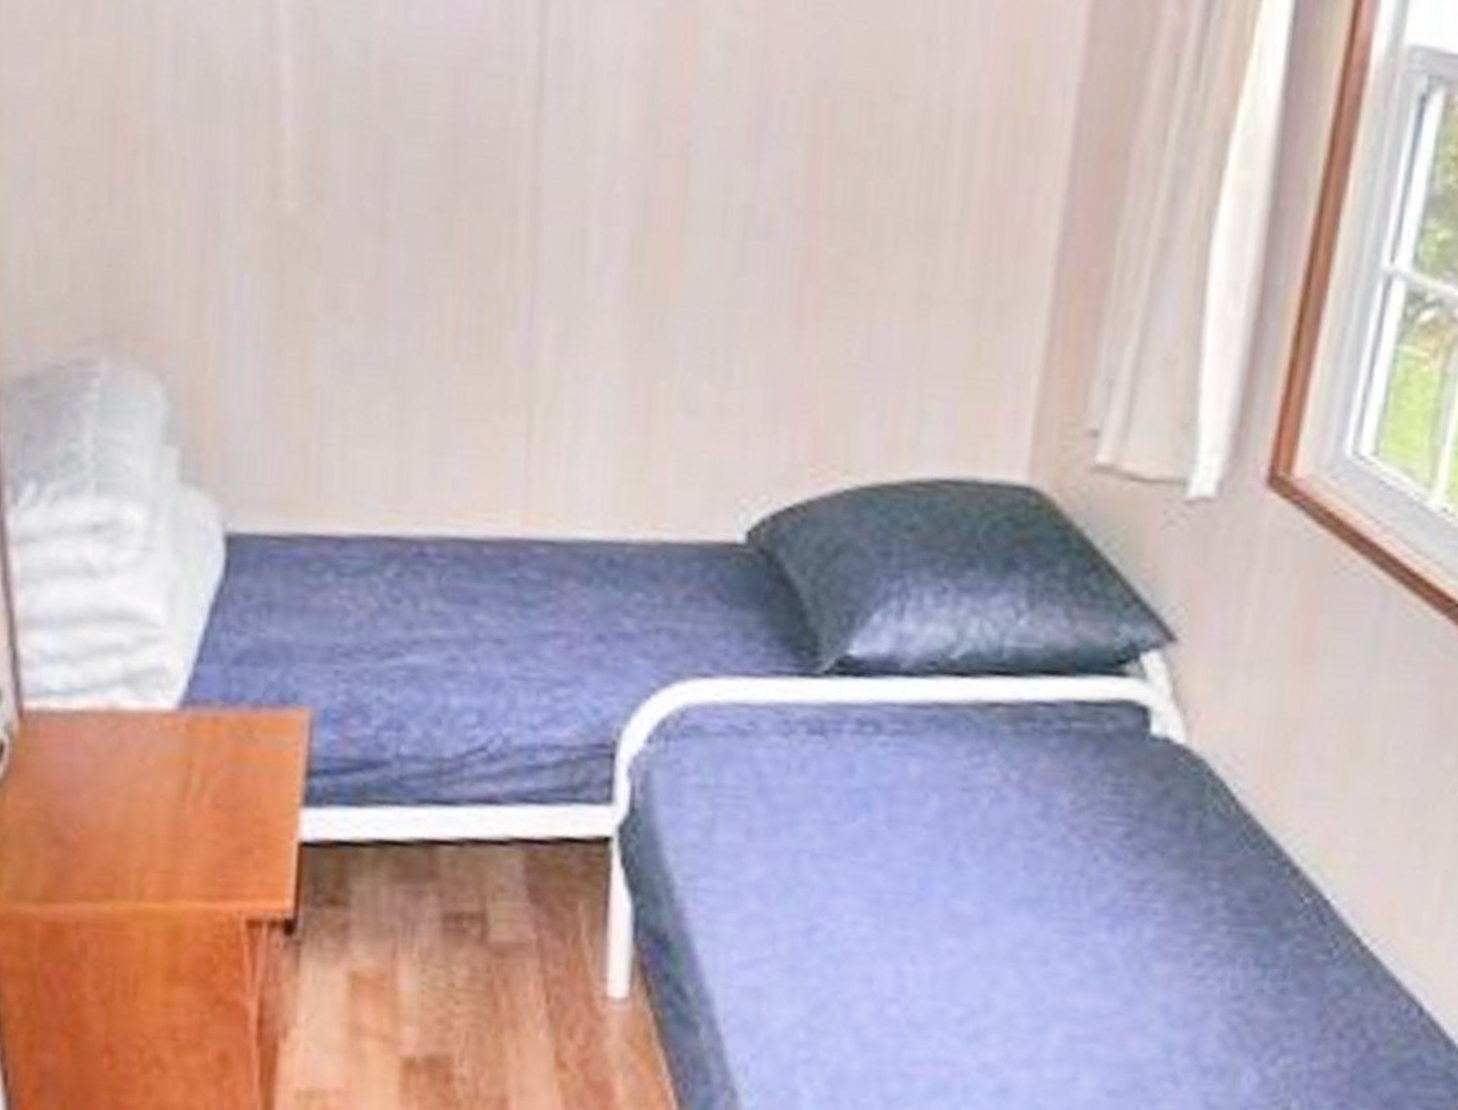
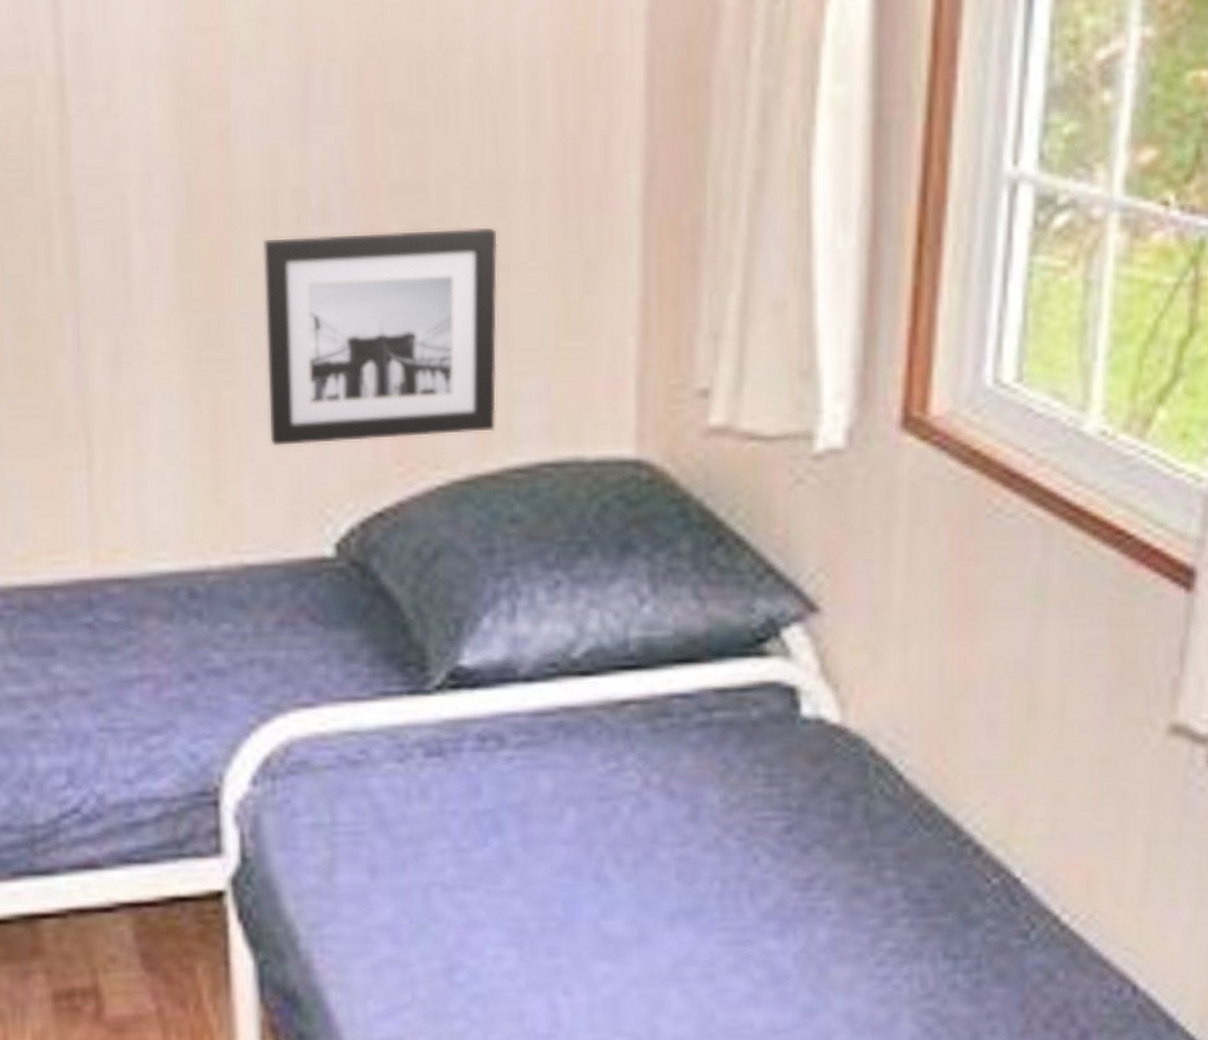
wall art: none [696,247,923,446] -> present [262,227,498,447]

